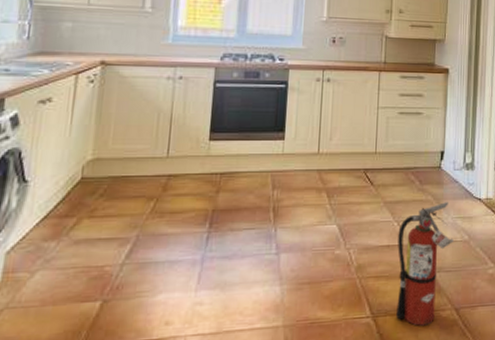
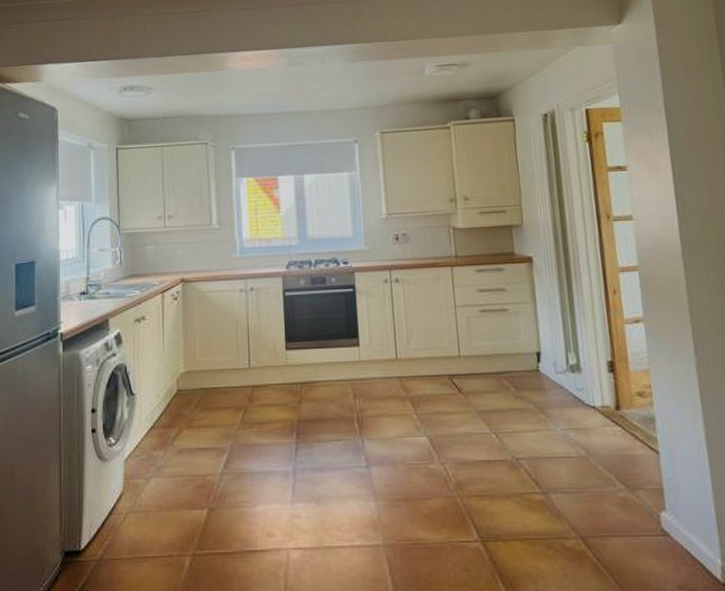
fire extinguisher: present [396,202,454,326] -> none [498,411,568,555]

